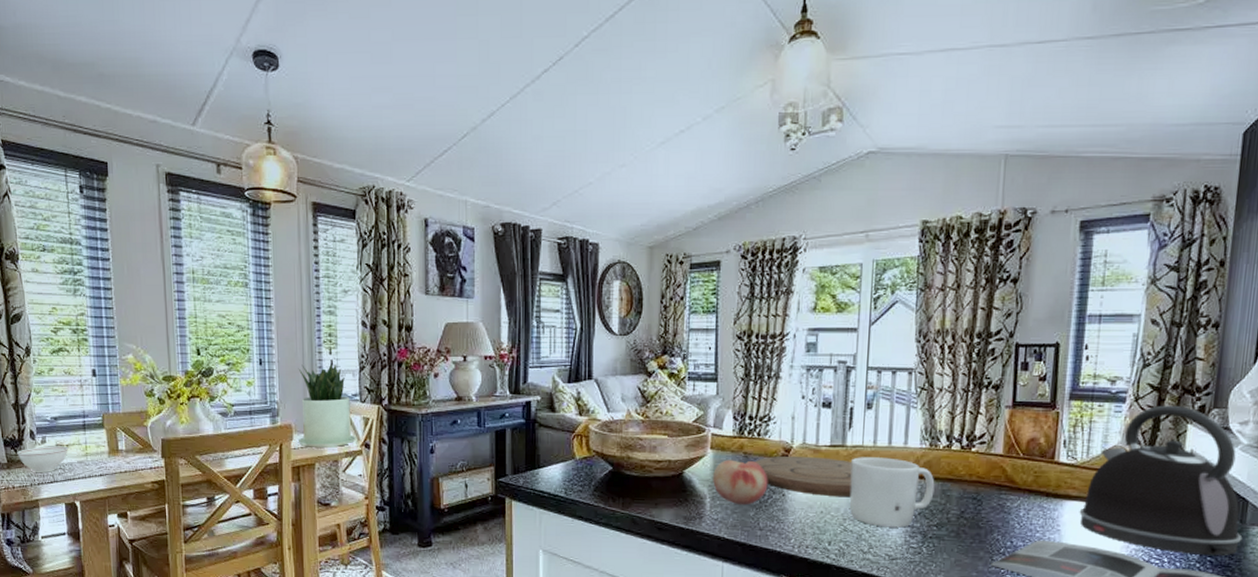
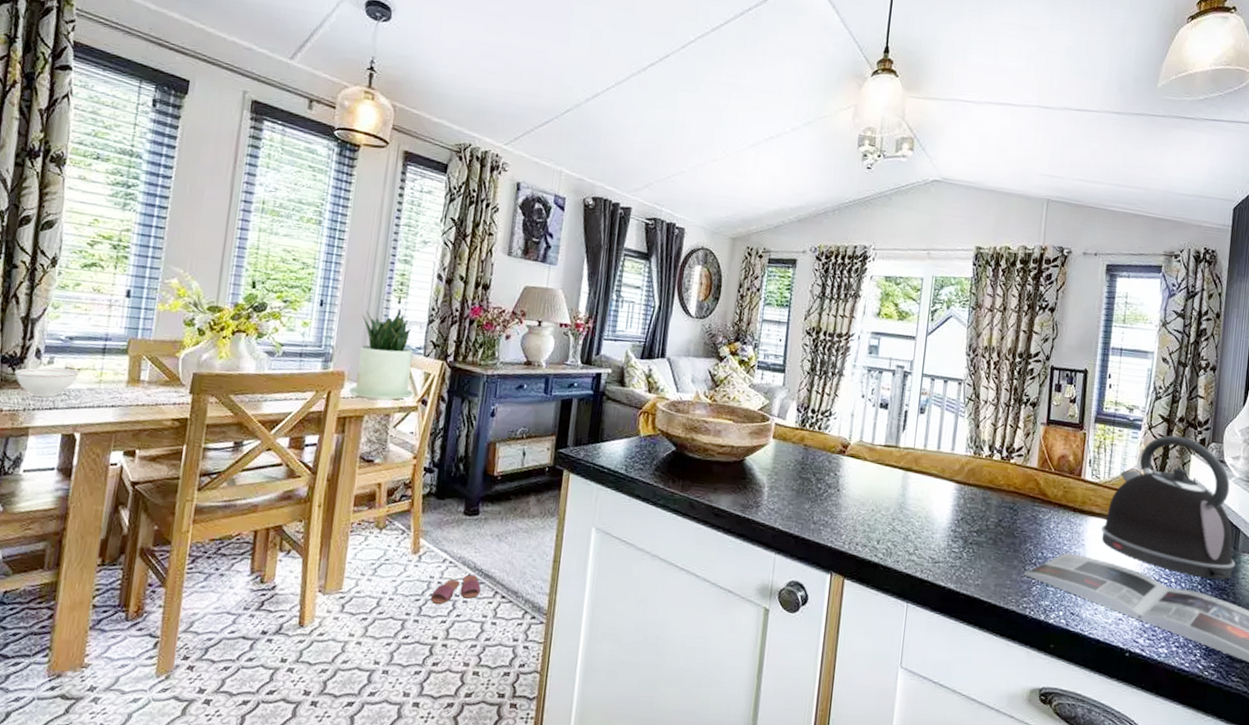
fruit: present [713,459,768,506] -> none [772,450,825,498]
cutting board: present [754,455,853,496] -> none [813,451,904,497]
mug: present [849,457,935,528] -> none [899,459,977,532]

